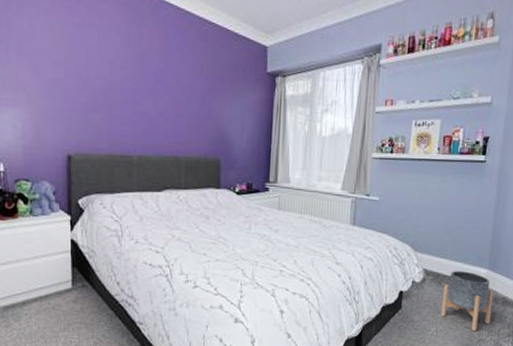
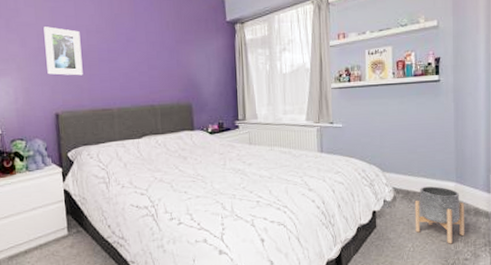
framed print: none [61,56,102,116] -> present [43,26,83,76]

